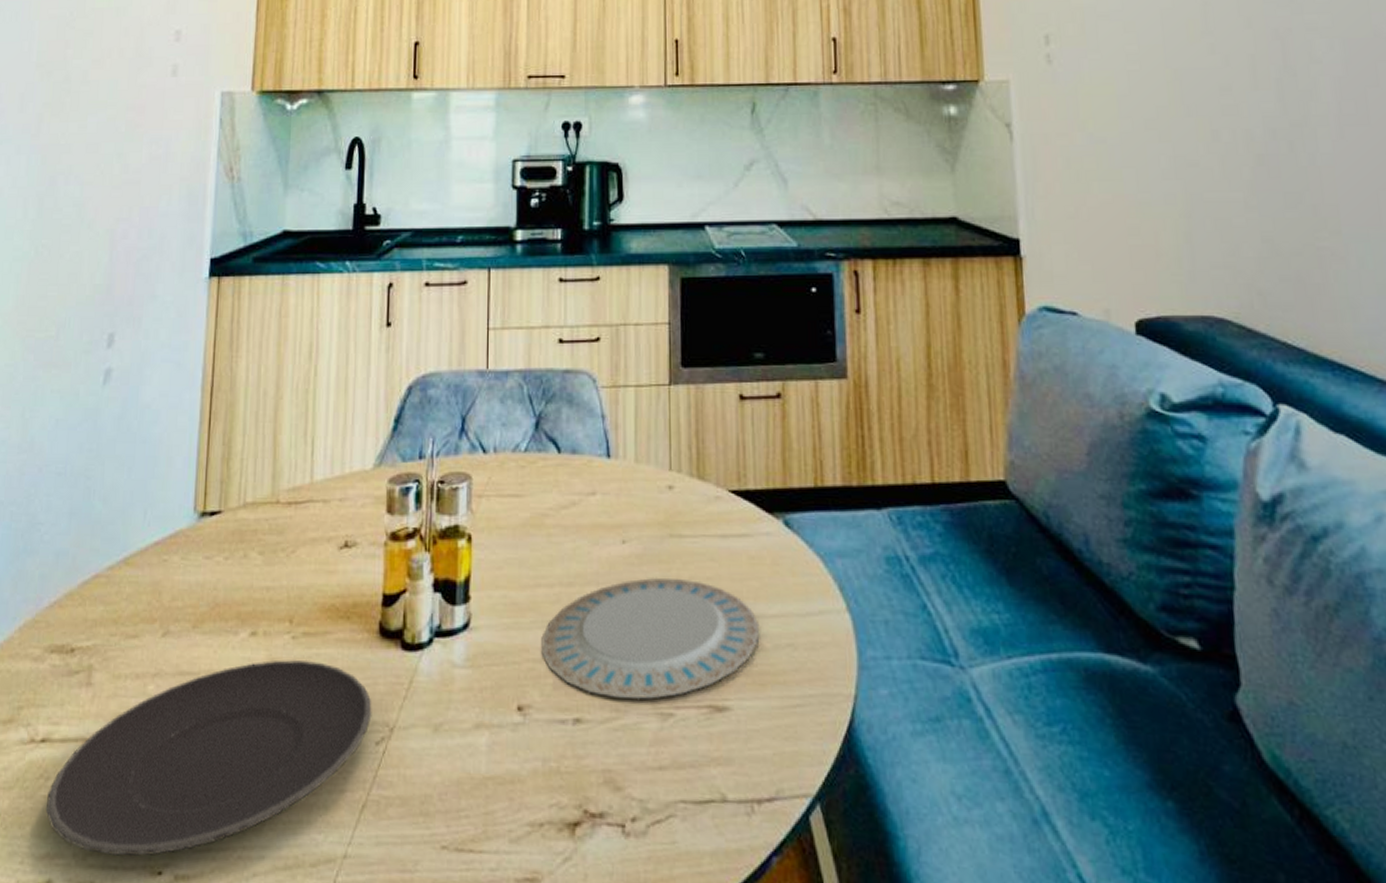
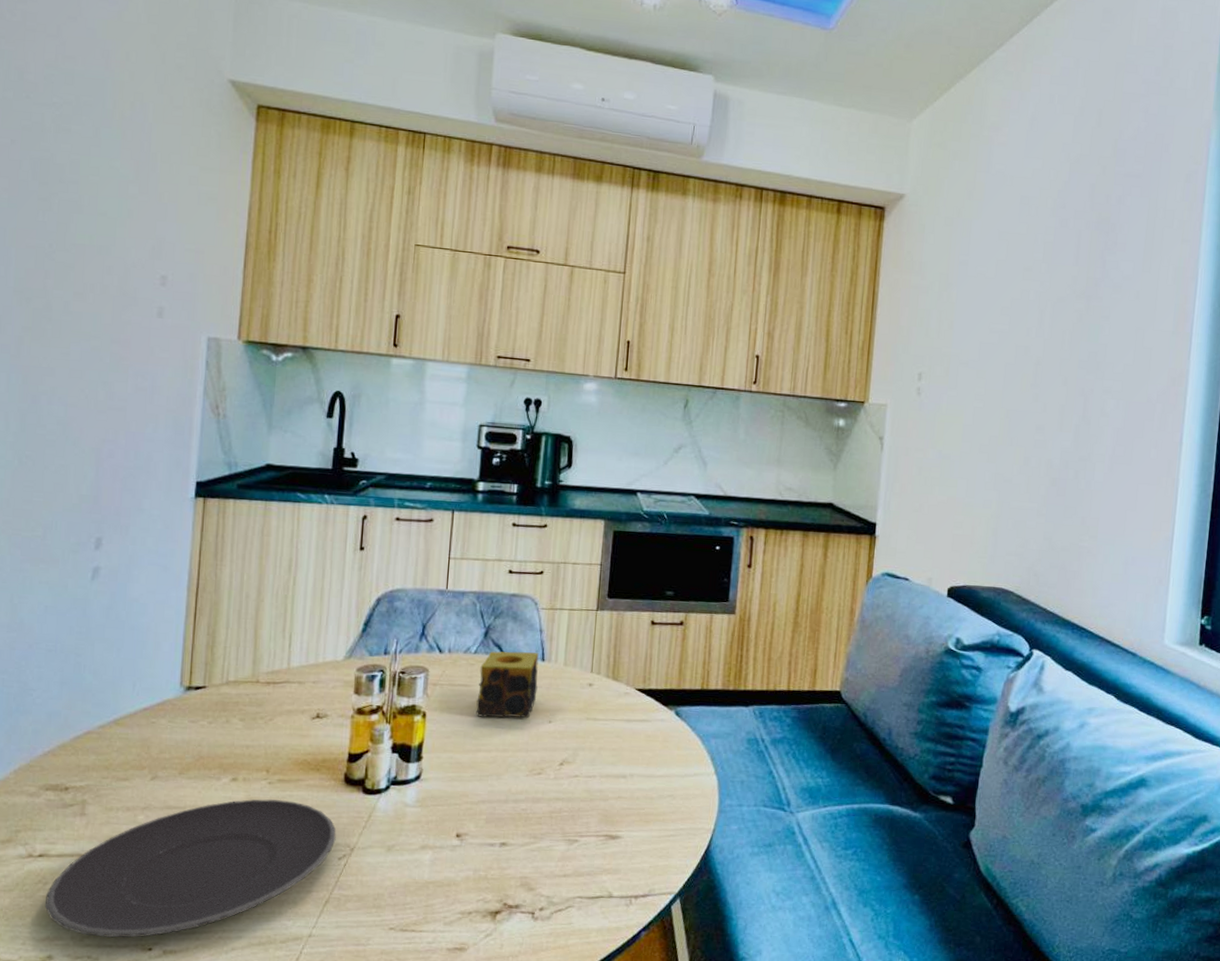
candle: none [531,446,605,539] -> present [476,651,539,718]
plate: present [541,577,760,700] -> none [478,747,649,831]

